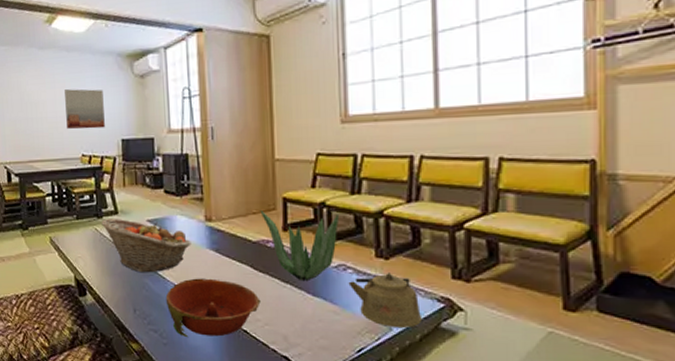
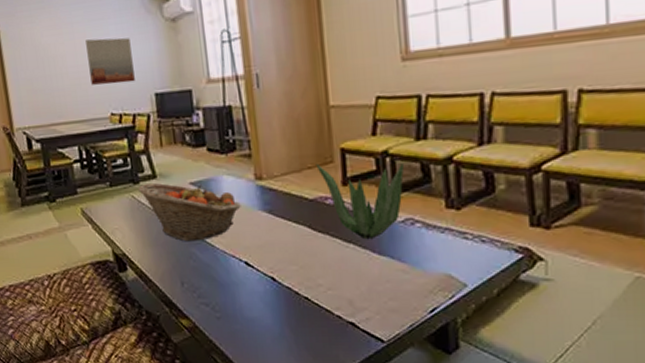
bowl: present [165,278,261,337] -> none [215,243,322,308]
kettle: present [348,271,423,329] -> none [417,223,500,284]

